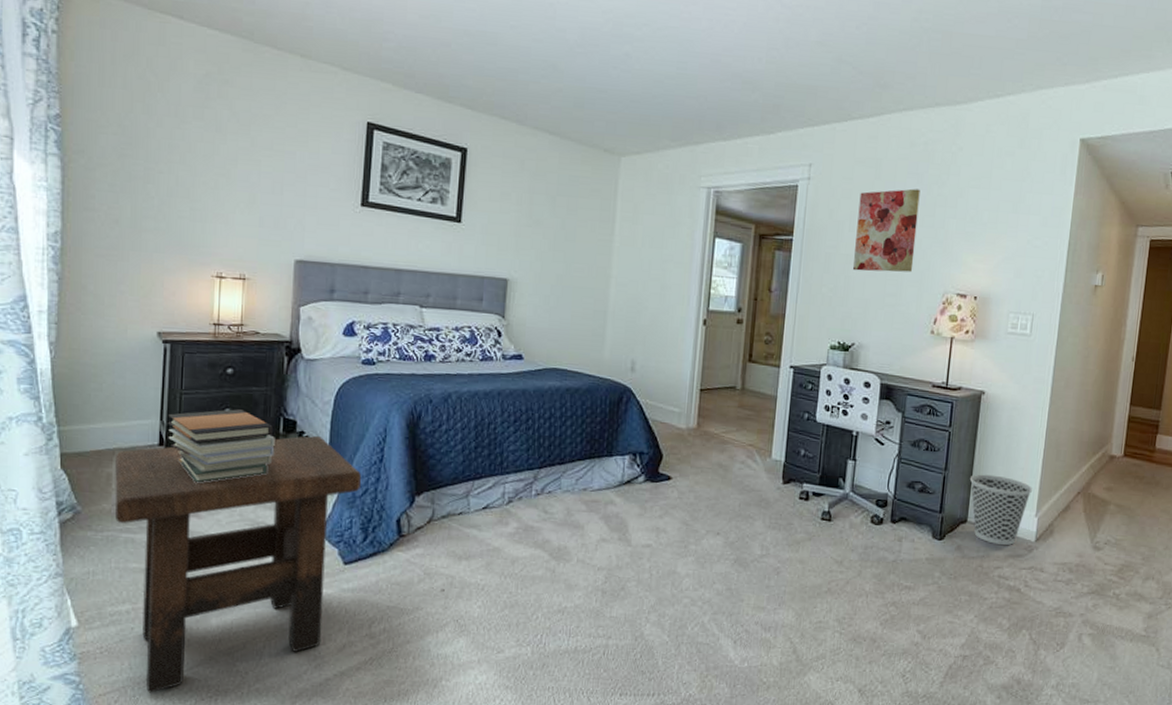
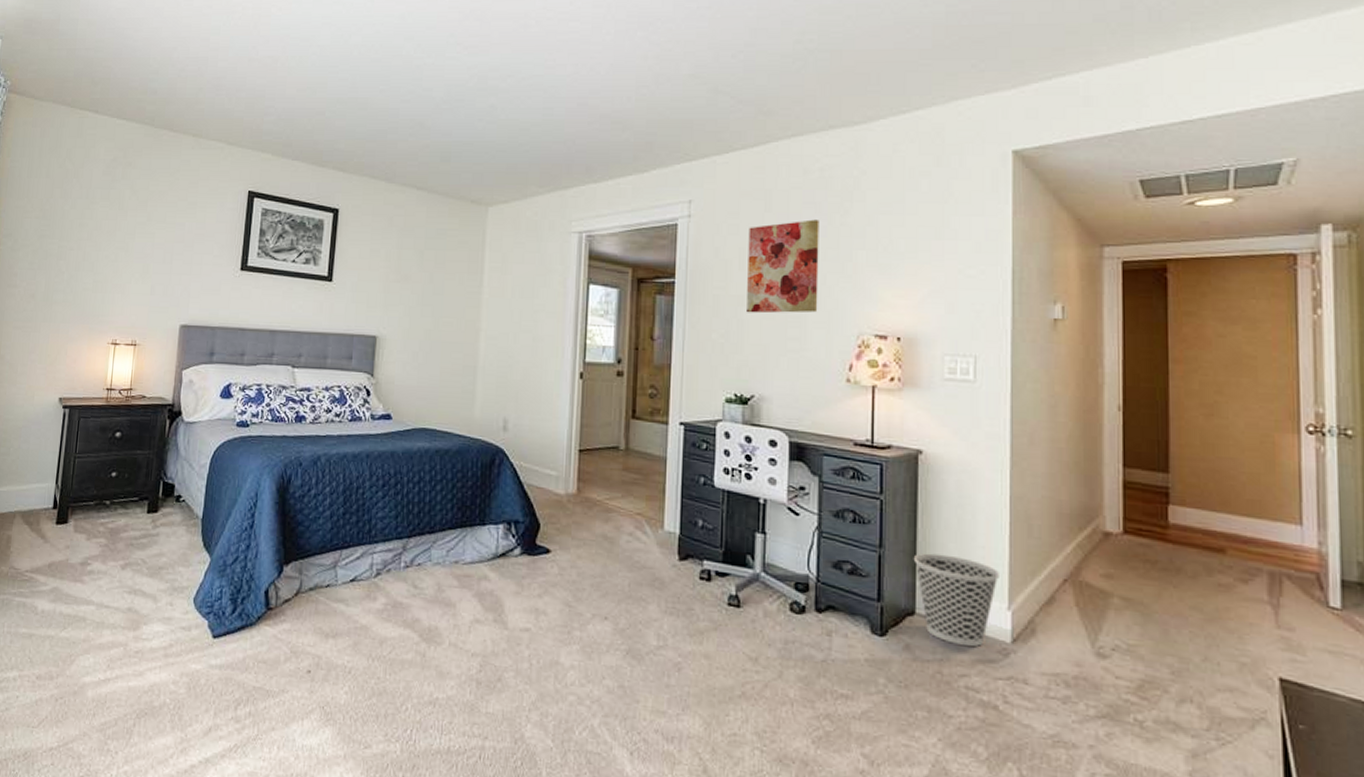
side table: present [114,435,362,693] -> none [11,499,233,768]
book stack: present [167,409,275,483] -> none [61,472,155,547]

